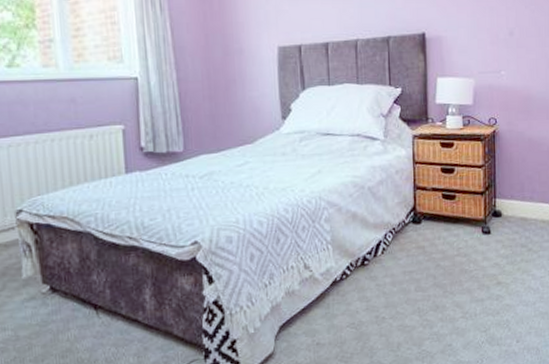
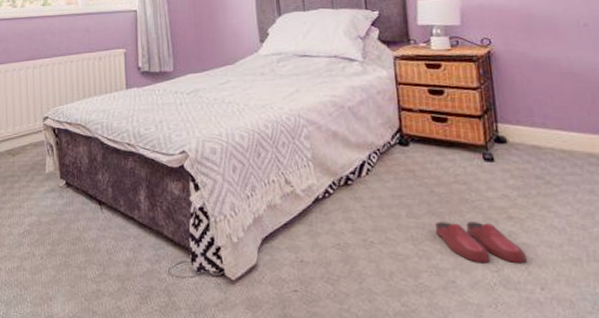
slippers: none [439,289,508,326] -> present [435,222,527,264]

